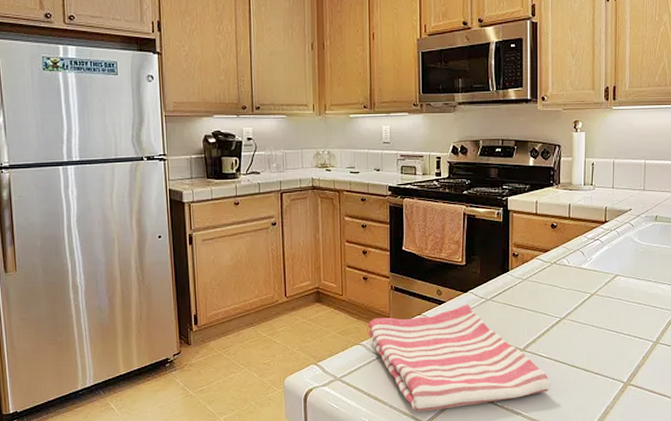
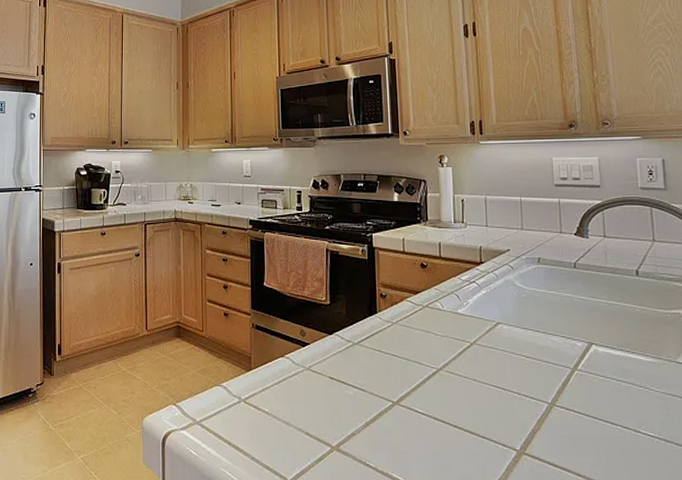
dish towel: present [368,303,551,411] -> none [228,347,431,467]

